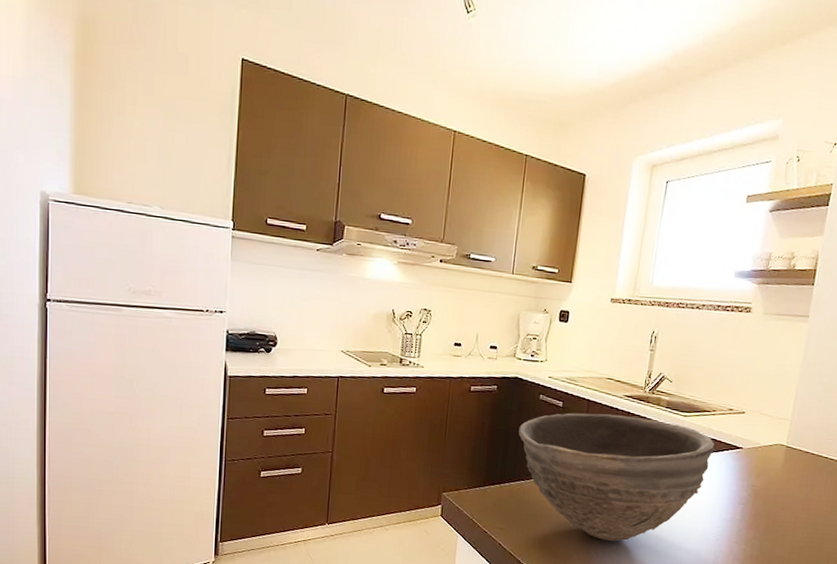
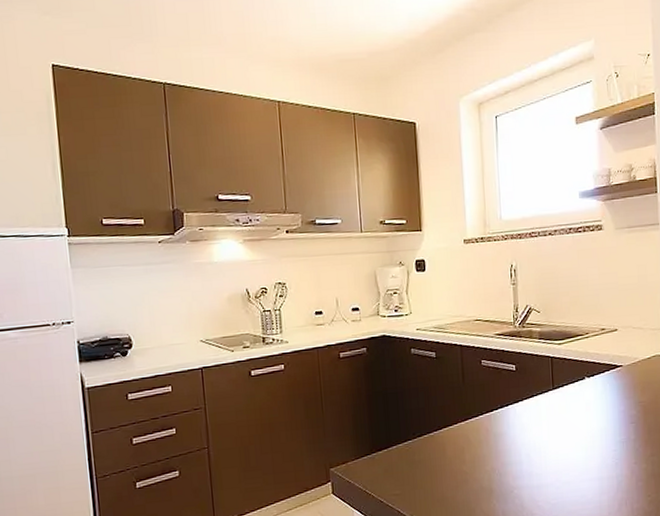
bowl: present [518,413,715,542] -> none [396,353,595,487]

